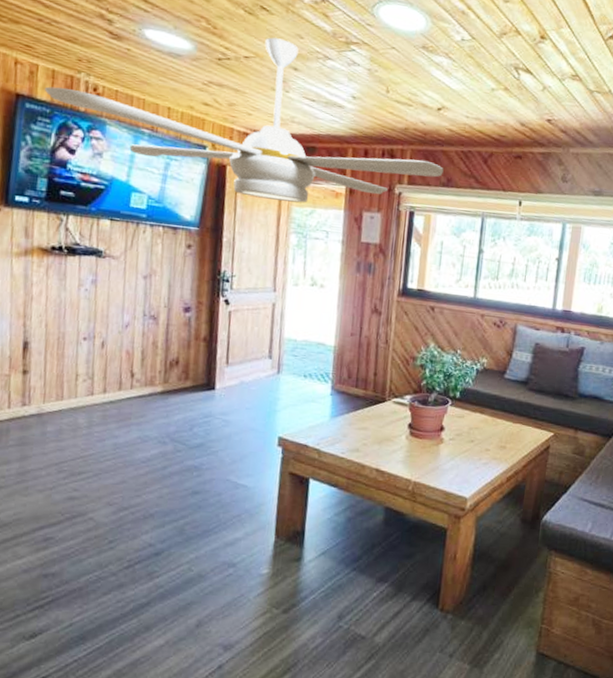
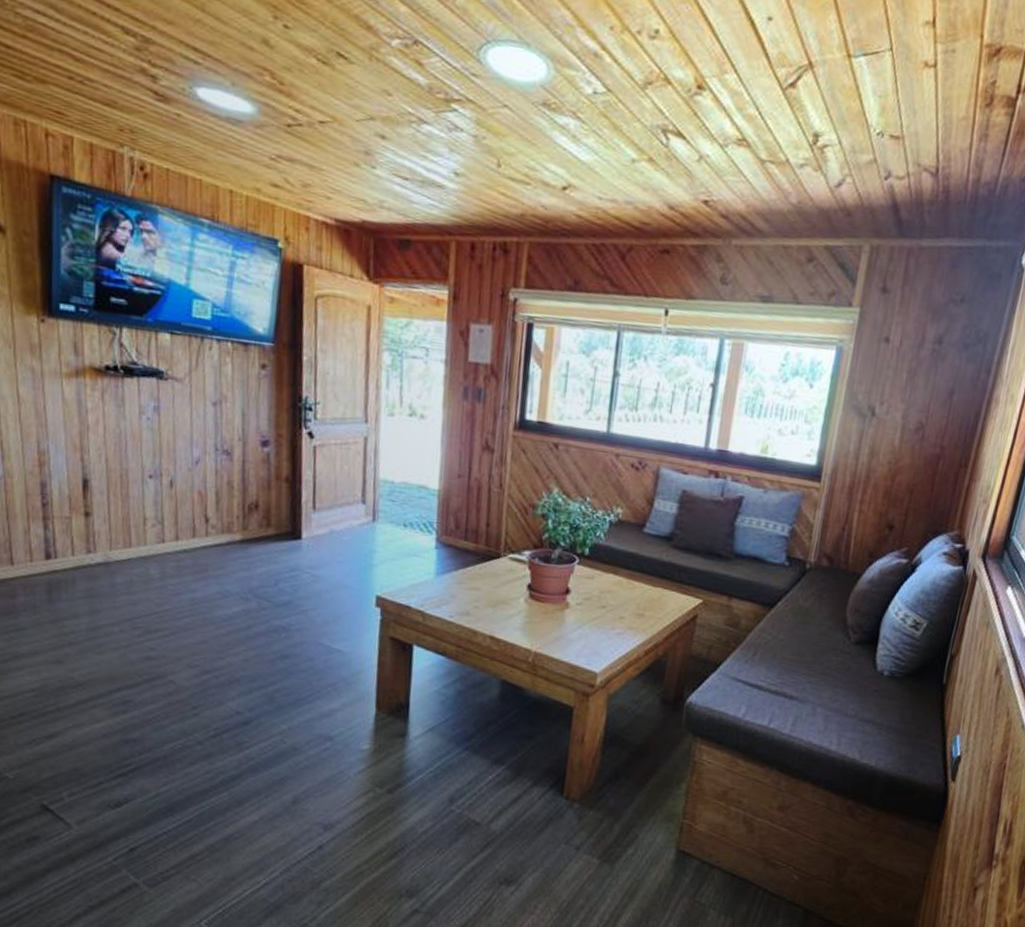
ceiling fan: present [44,37,444,203] -> none [82,94,570,313]

